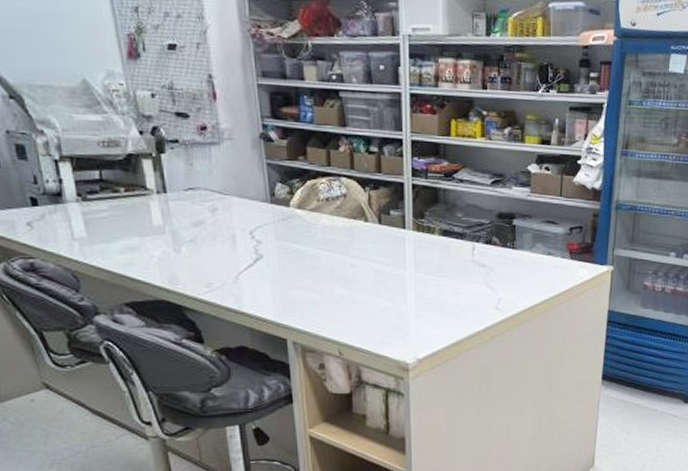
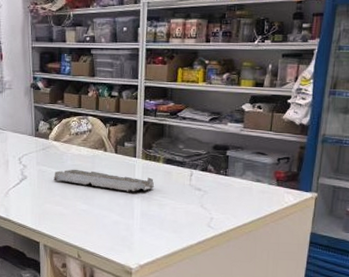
organizer tray: none [300,244,431,271] -> present [53,169,155,192]

